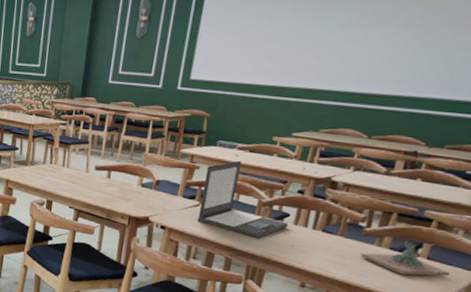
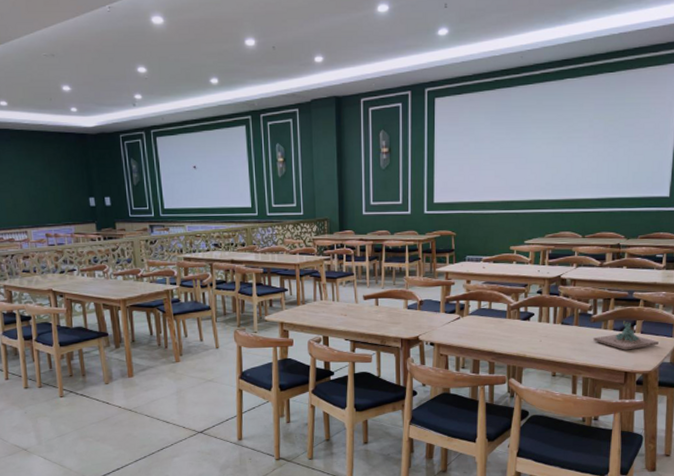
laptop: present [197,160,288,238] -> none [460,272,534,340]

